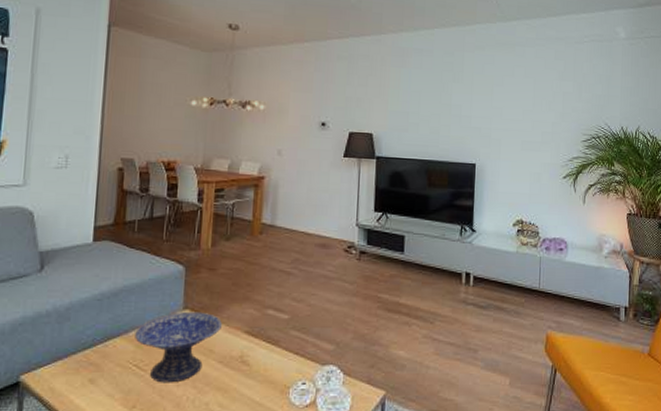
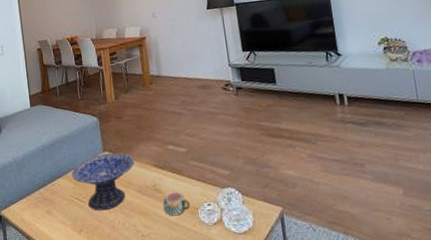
mug: none [248,366,281,395] -> present [163,192,190,216]

